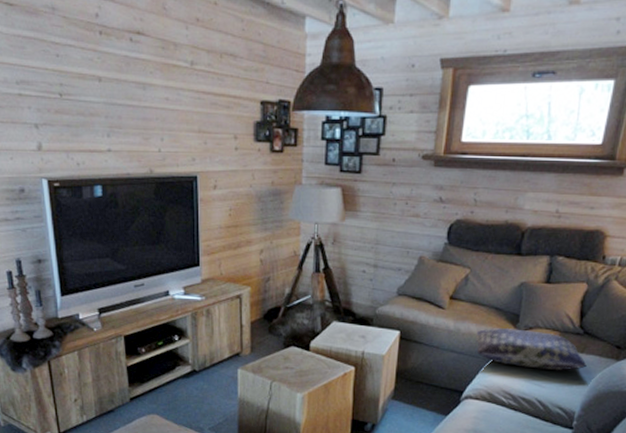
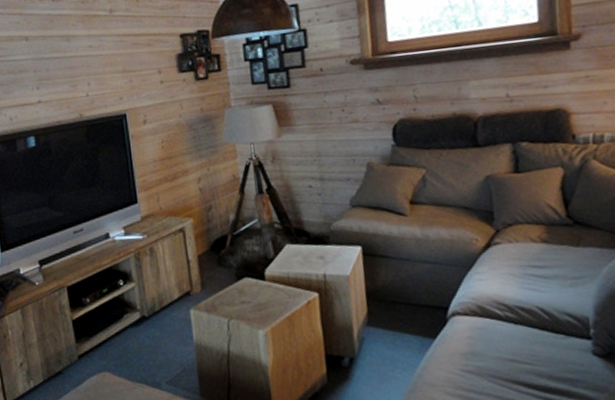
cushion: present [476,328,587,371] -> none [448,227,588,271]

